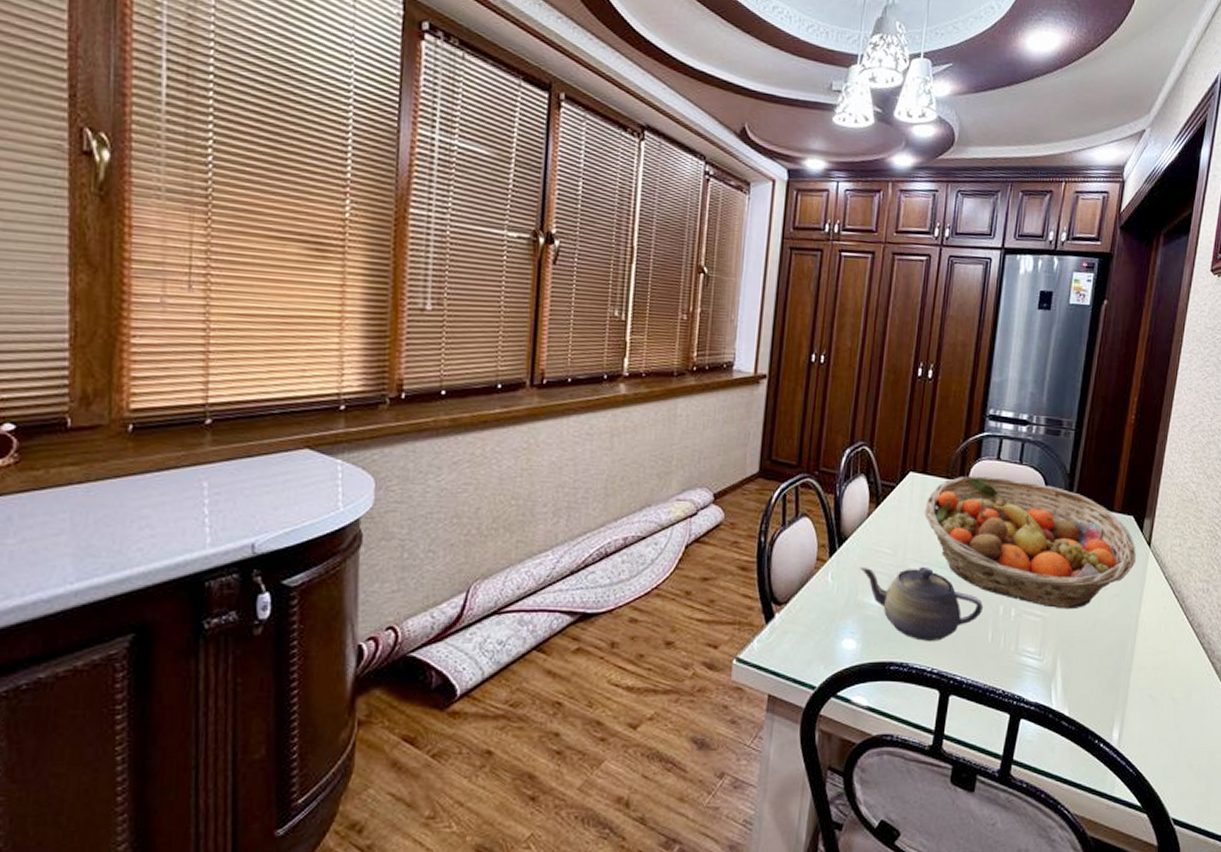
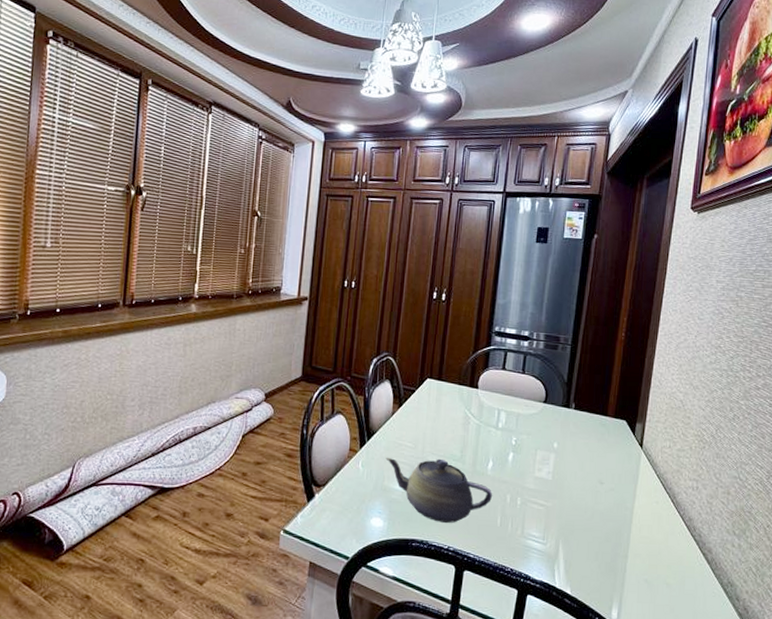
fruit basket: present [924,476,1136,610] -> none [440,383,629,501]

